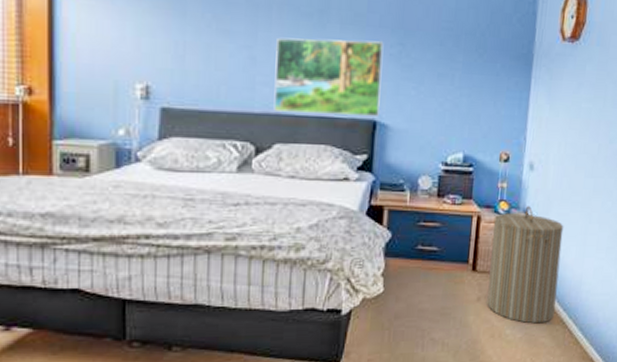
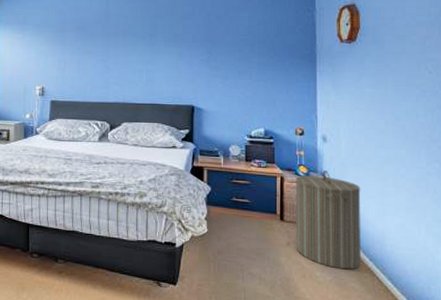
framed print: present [273,37,384,116] -> none [121,52,196,103]

